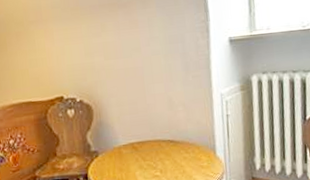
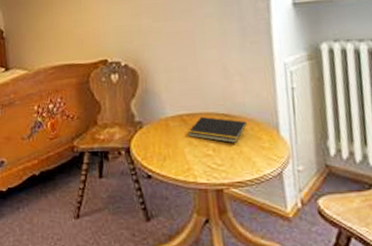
notepad: none [138,143,189,165] -> present [188,117,247,143]

